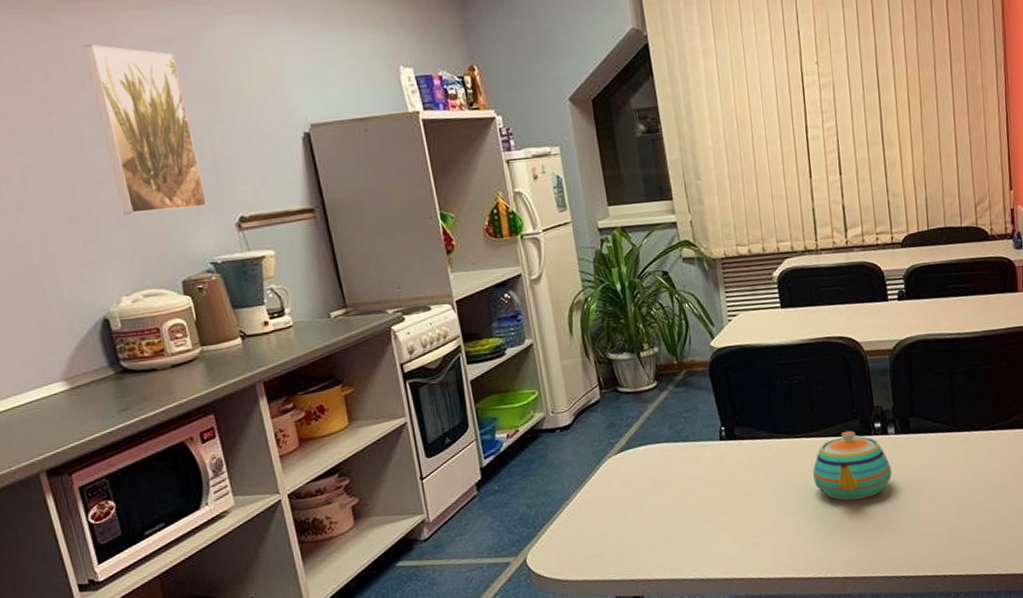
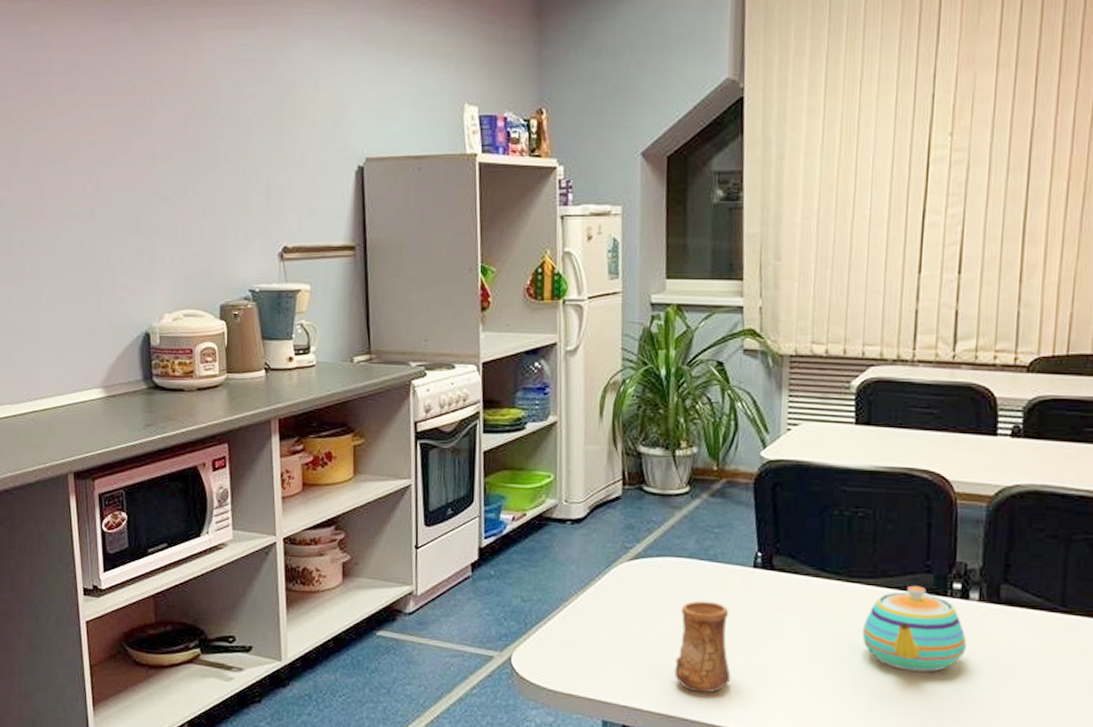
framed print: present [83,44,208,215] -> none [169,61,255,233]
cup: none [666,475,717,555] -> present [674,600,731,694]

